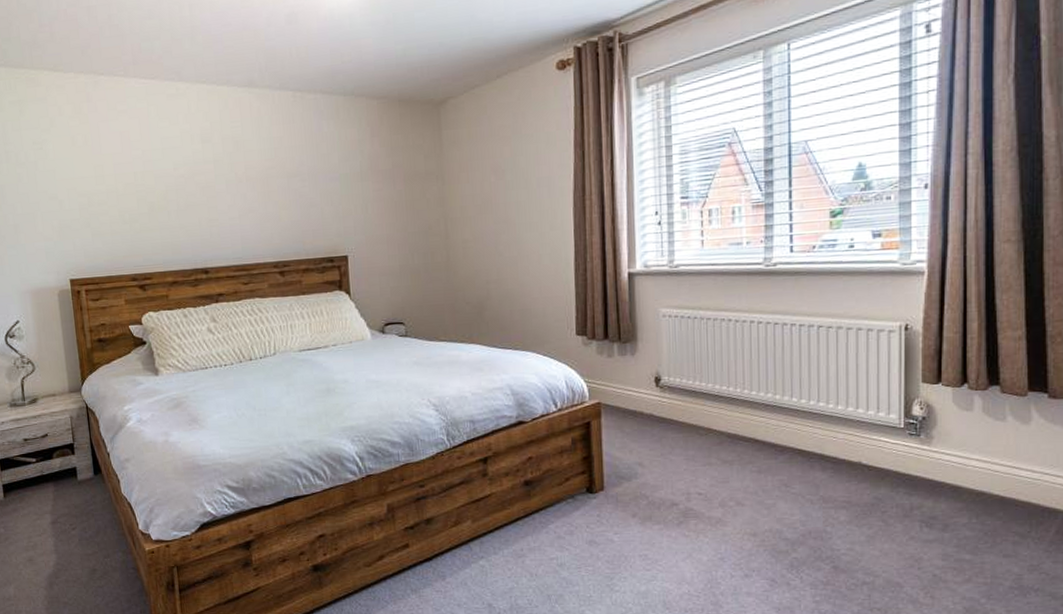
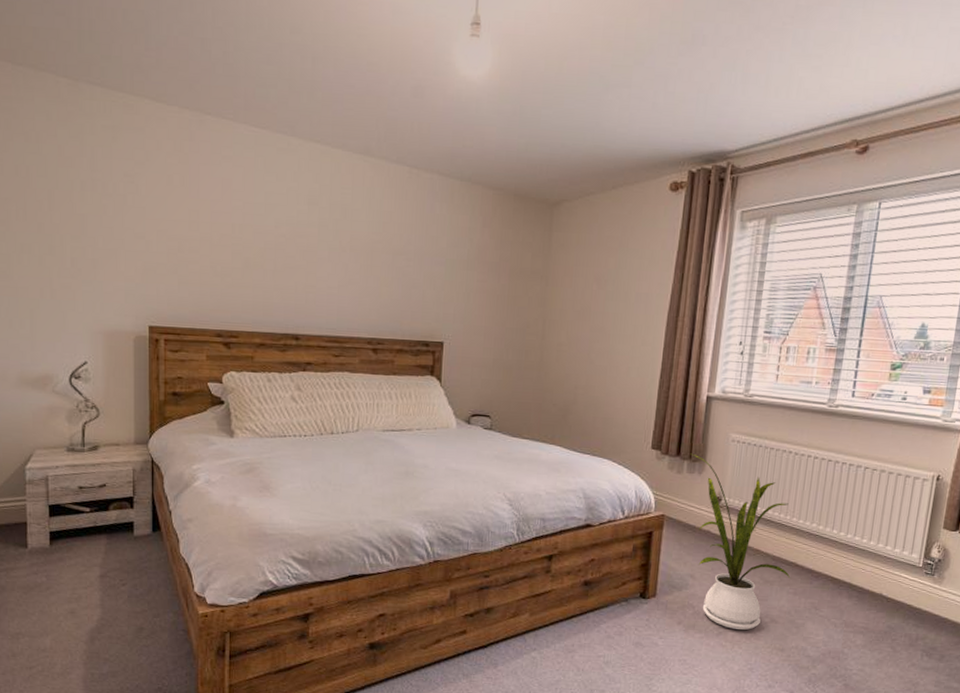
house plant: none [619,334,752,517] -> present [690,453,791,630]

